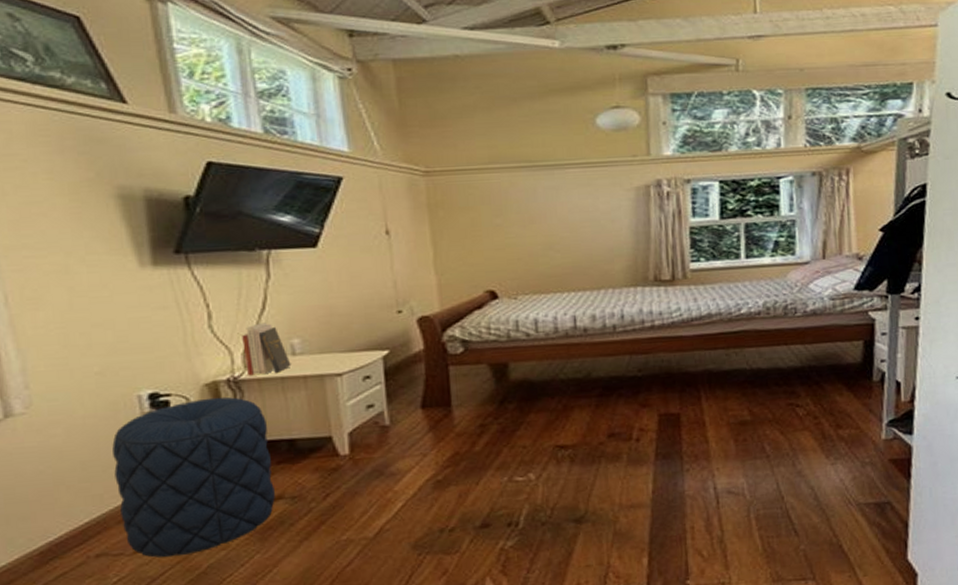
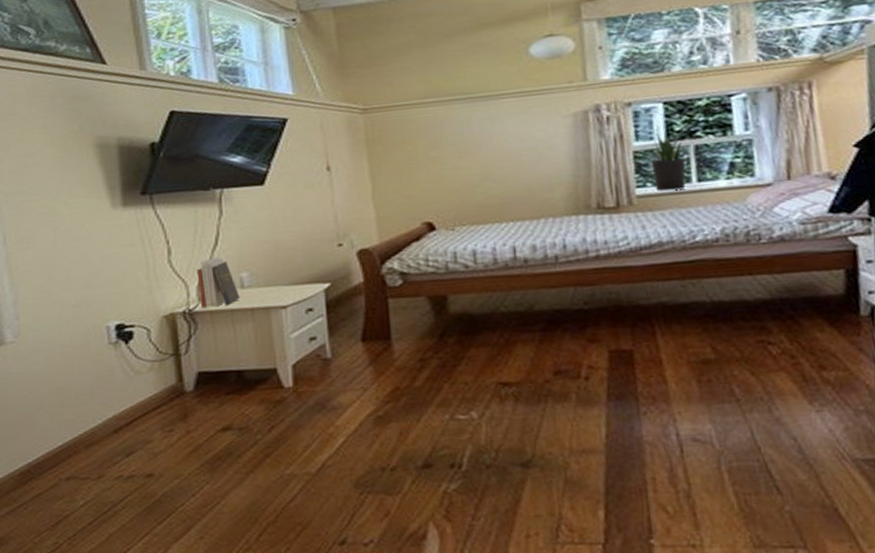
pouf: present [112,396,275,558] -> none [84,328,224,484]
planter: none [705,210,737,267] -> present [651,133,686,192]

